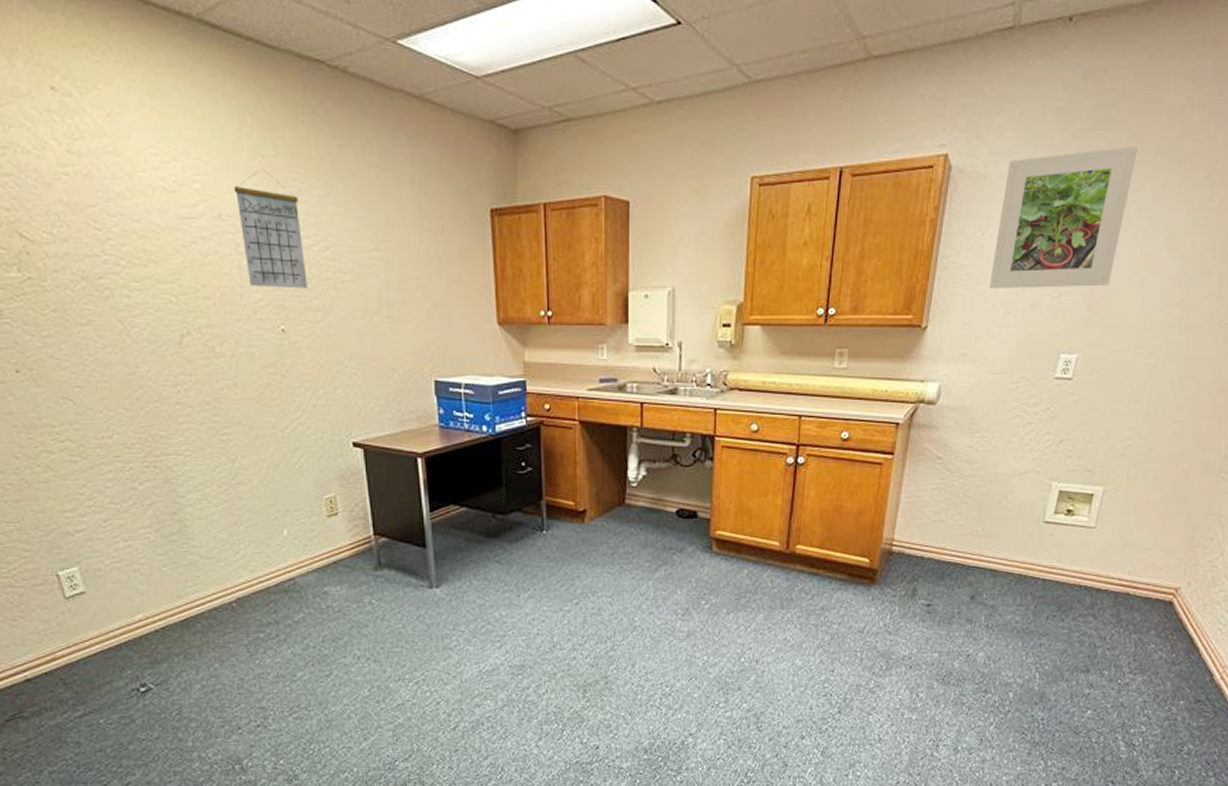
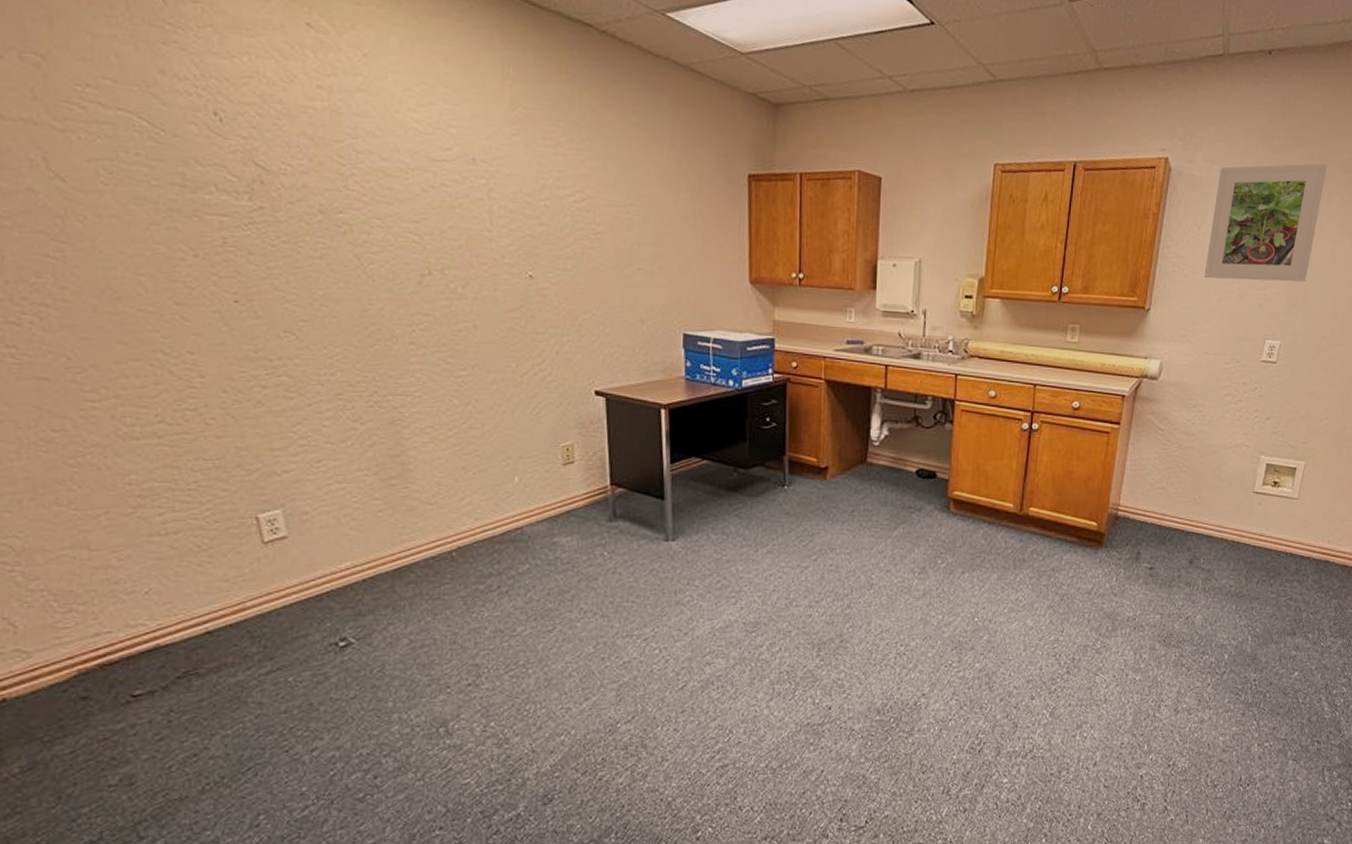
calendar: present [233,169,308,289] -> none [491,120,560,237]

